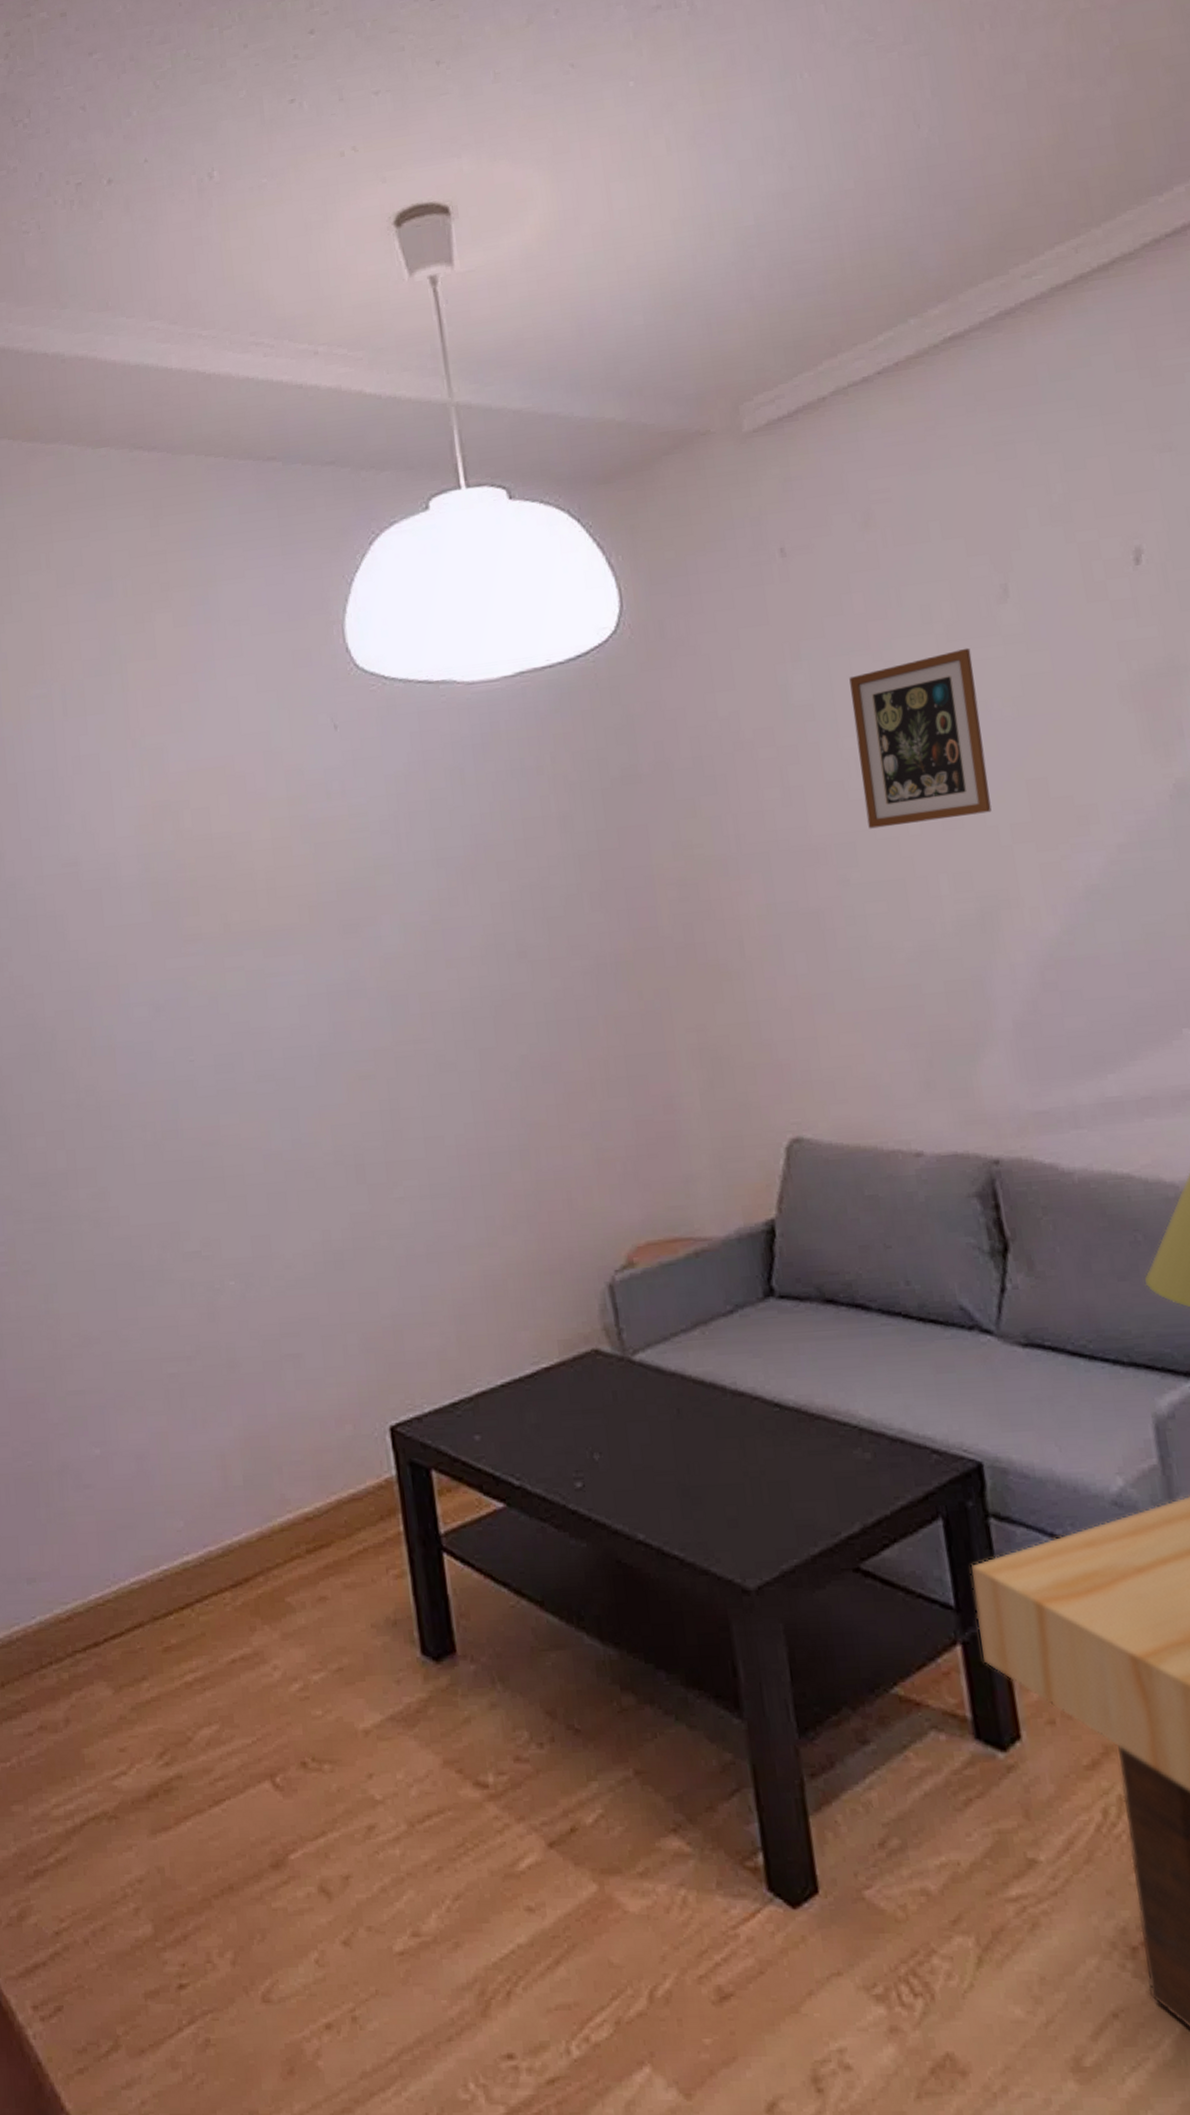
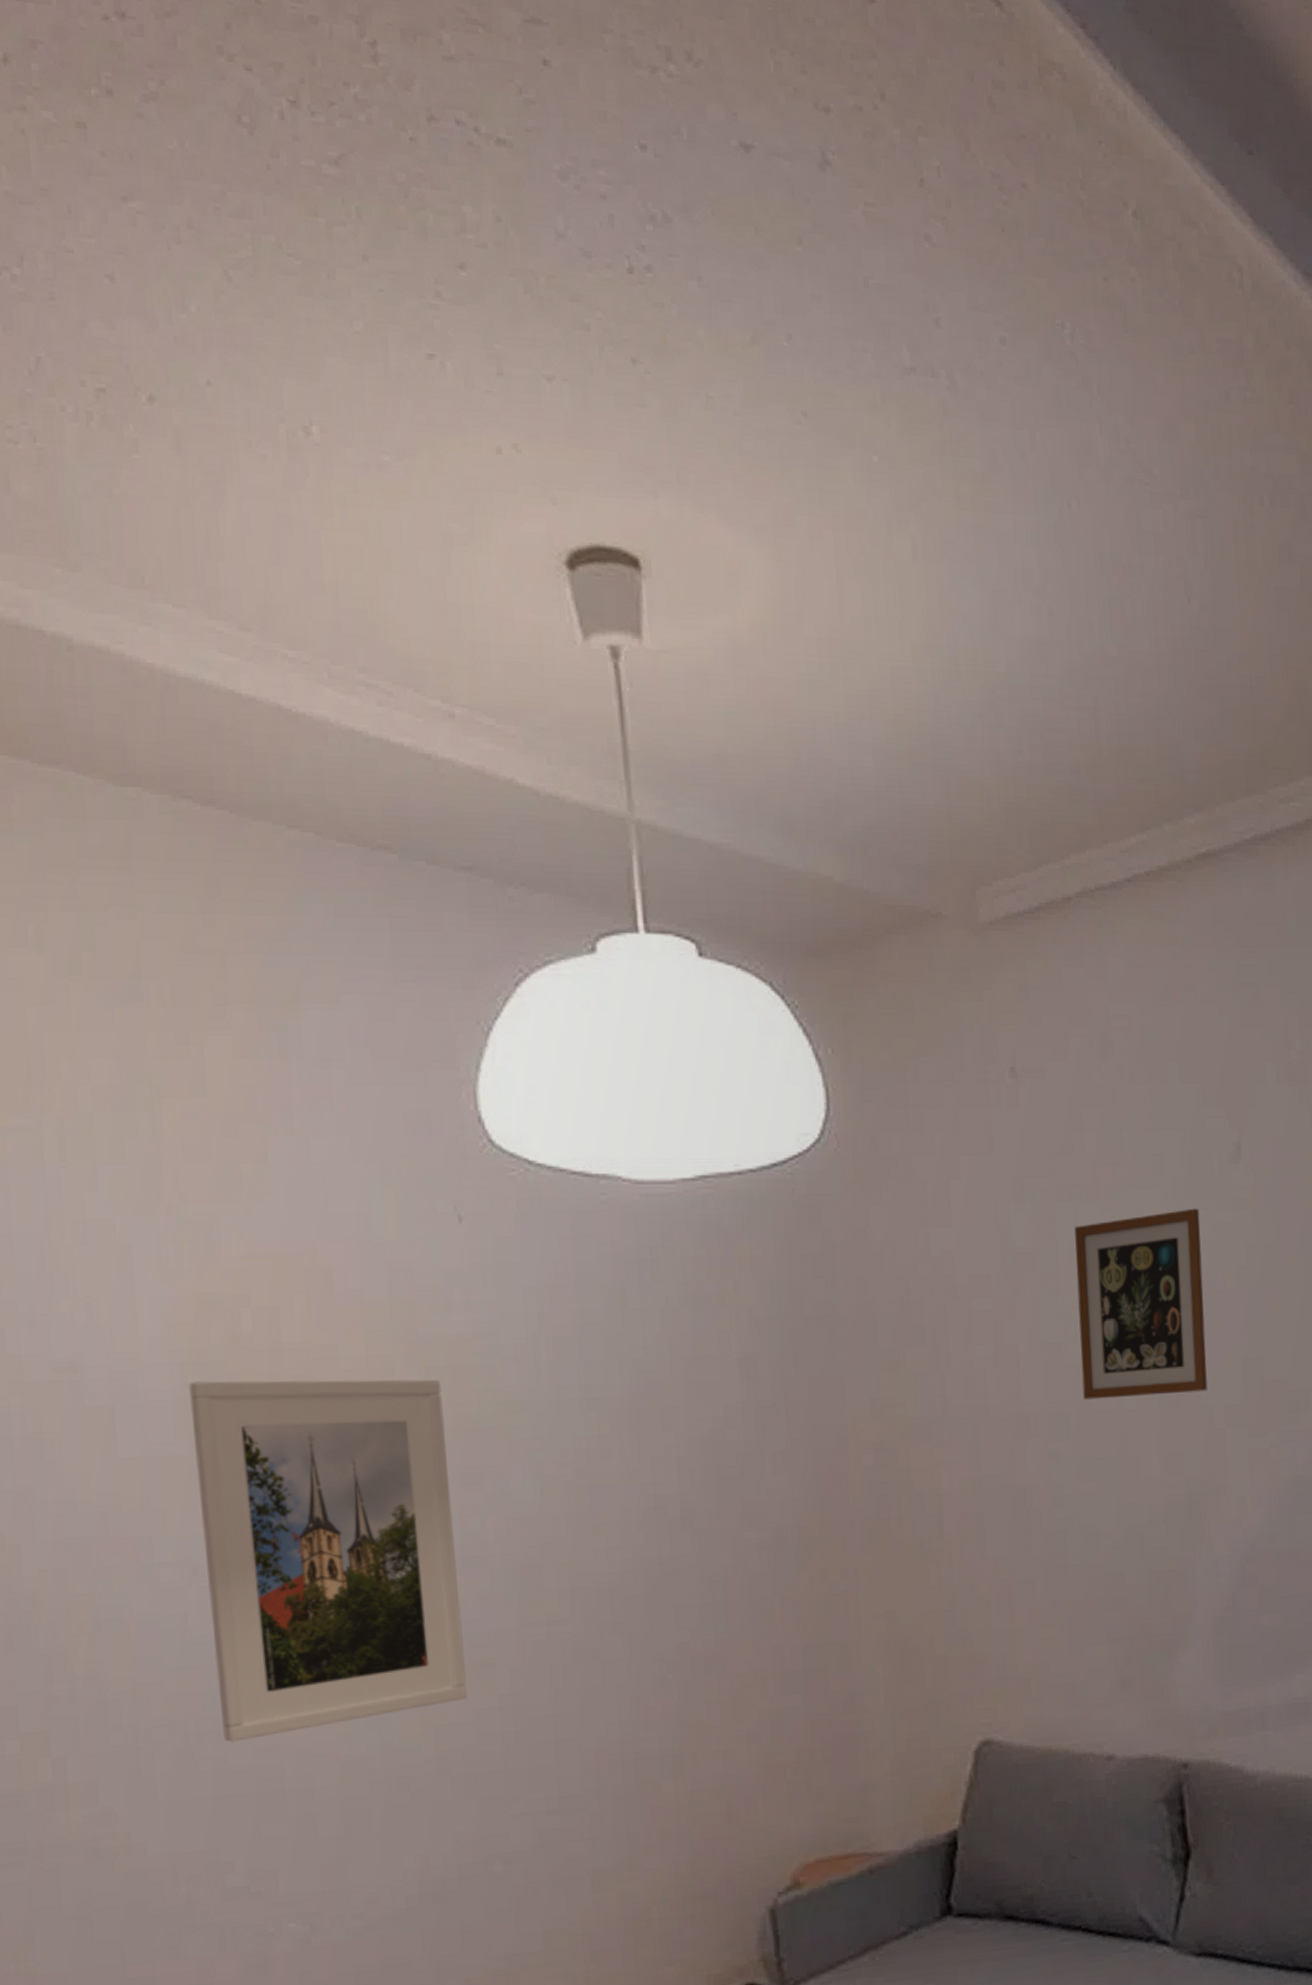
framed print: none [150,853,355,1139] -> present [189,1379,467,1742]

